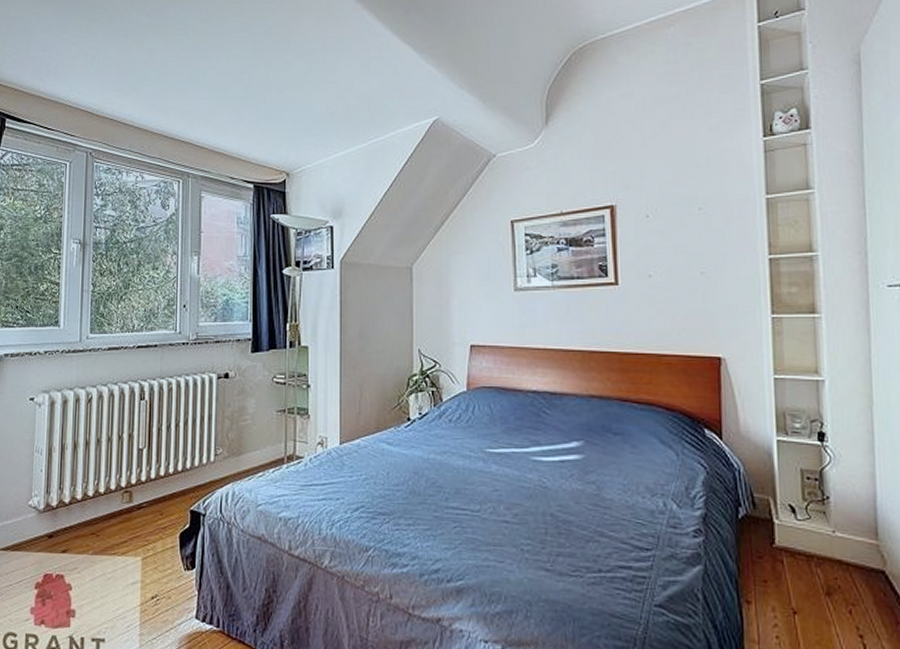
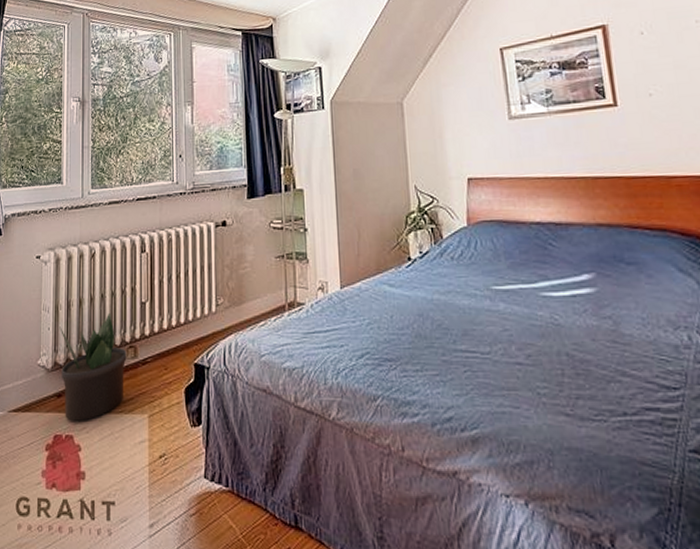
planter: none [53,457,122,562] -> present [59,312,127,421]

